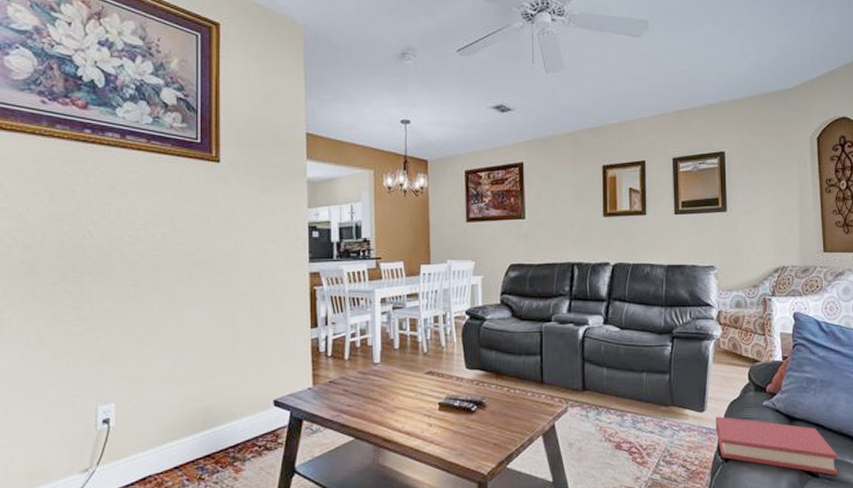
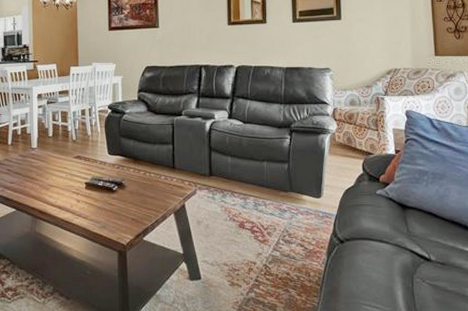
hardback book: present [715,416,839,476] -> none [331,202,451,260]

